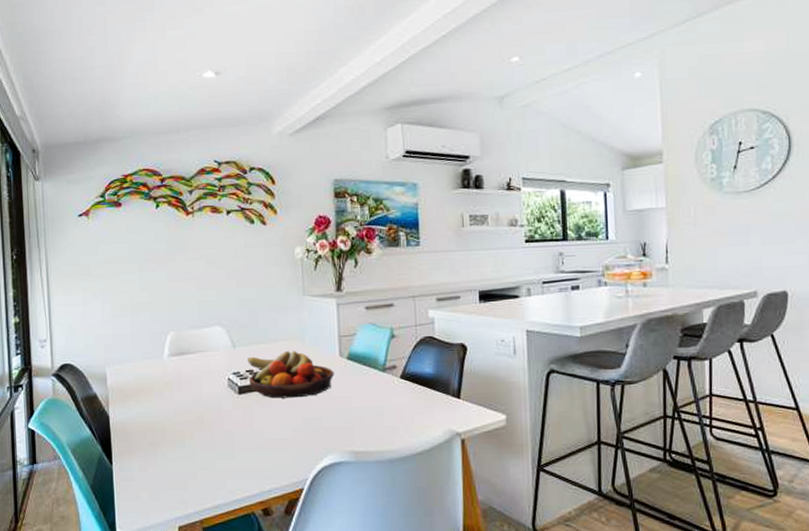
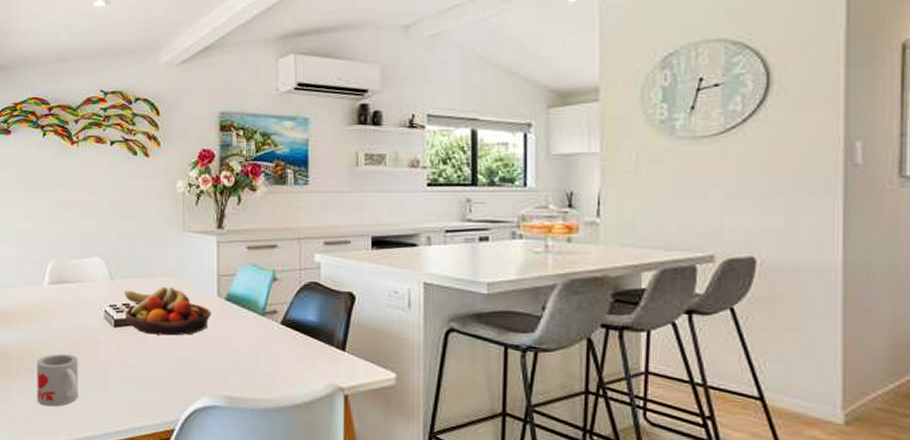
mug: none [159,425,205,480] -> present [37,354,78,407]

